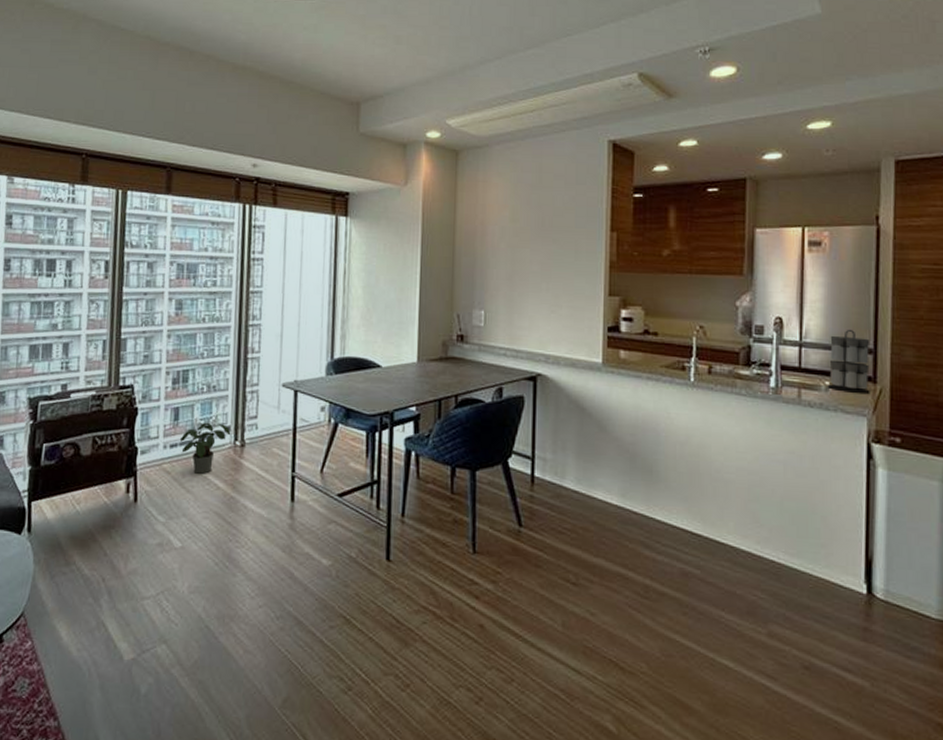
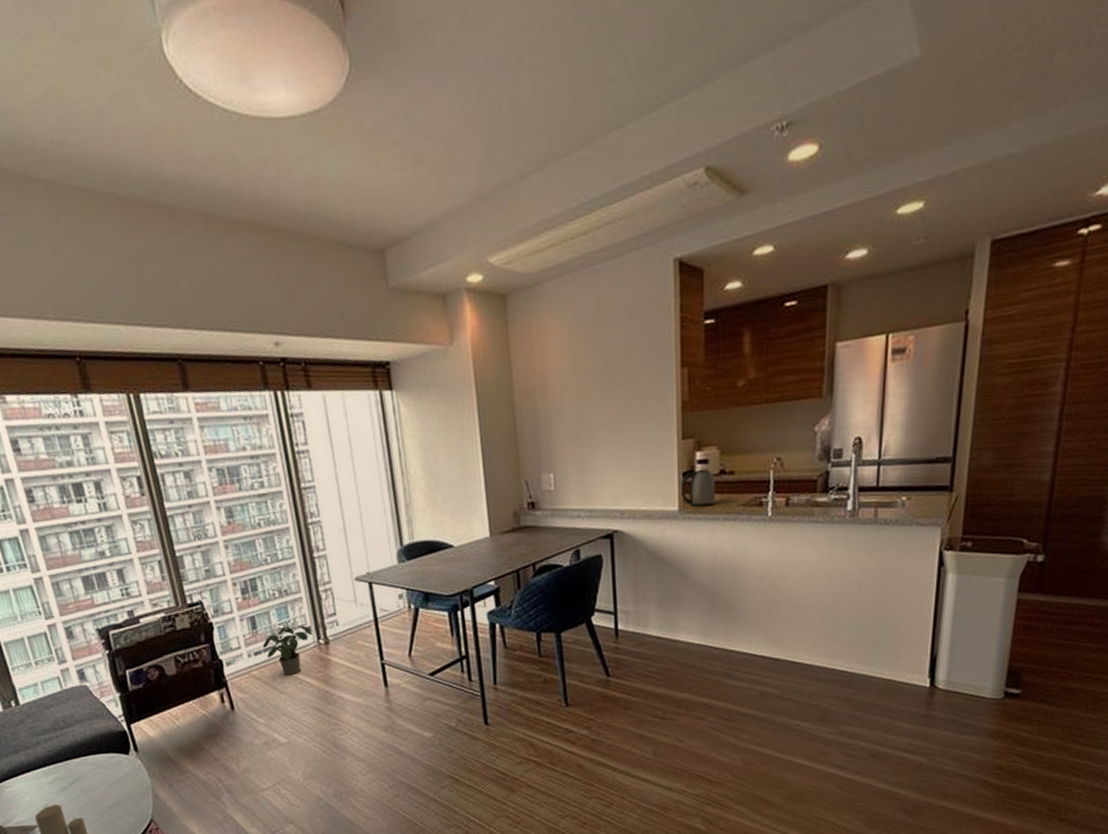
kettle: none [606,326,639,365] -> present [681,469,716,508]
spice rack: present [827,329,870,395] -> none [903,439,950,506]

